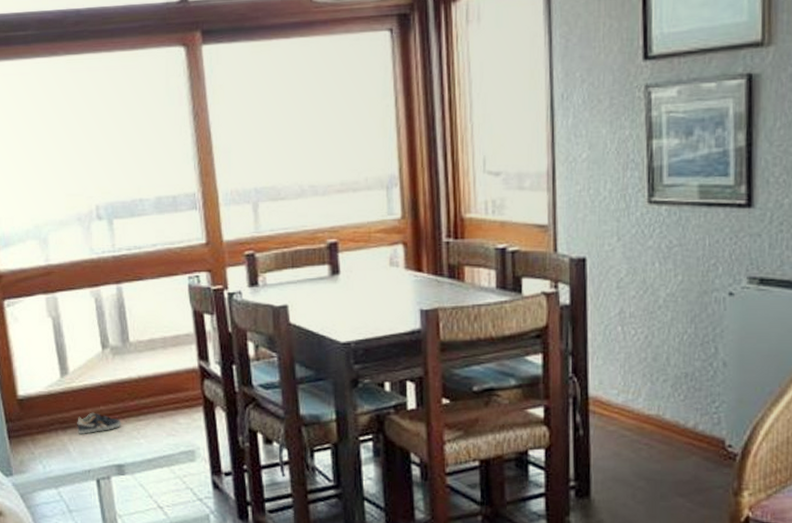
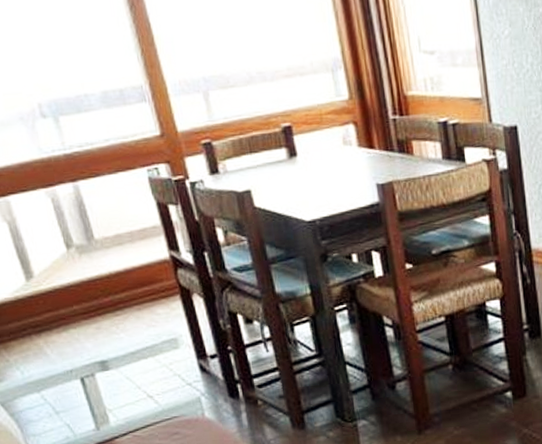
sneaker: present [77,412,121,434] -> none [51,313,98,336]

